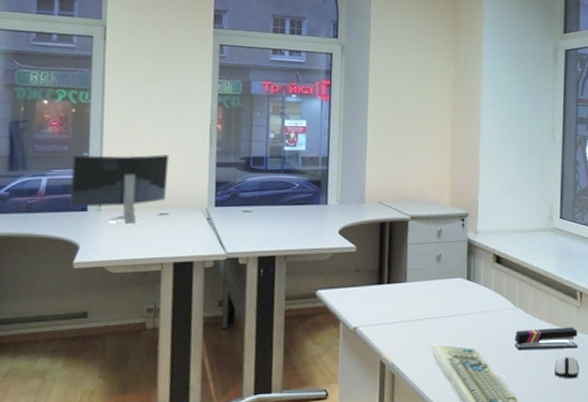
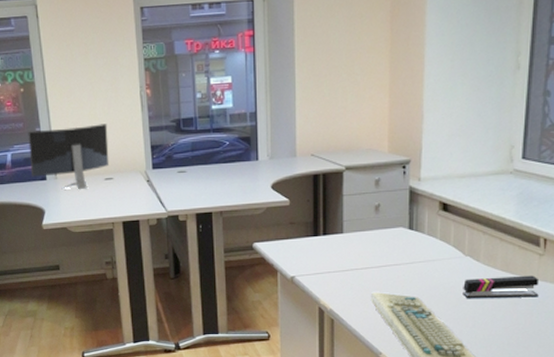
computer mouse: present [555,354,579,379] -> none [509,303,539,328]

